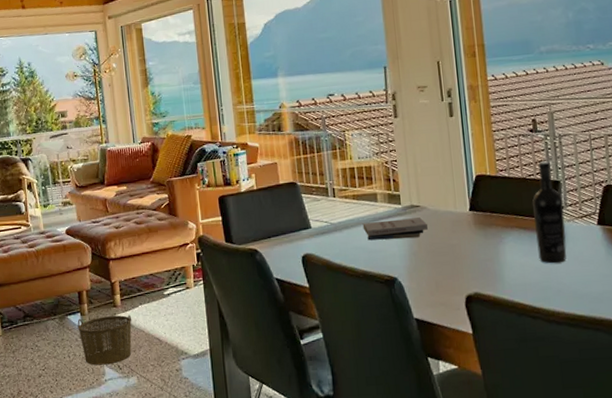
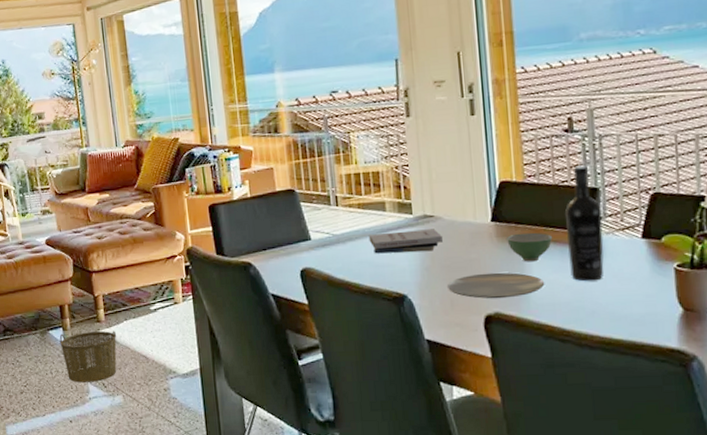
plate: none [432,256,517,281] -> present [446,272,545,299]
bowl: none [482,220,523,247] -> present [505,232,553,262]

